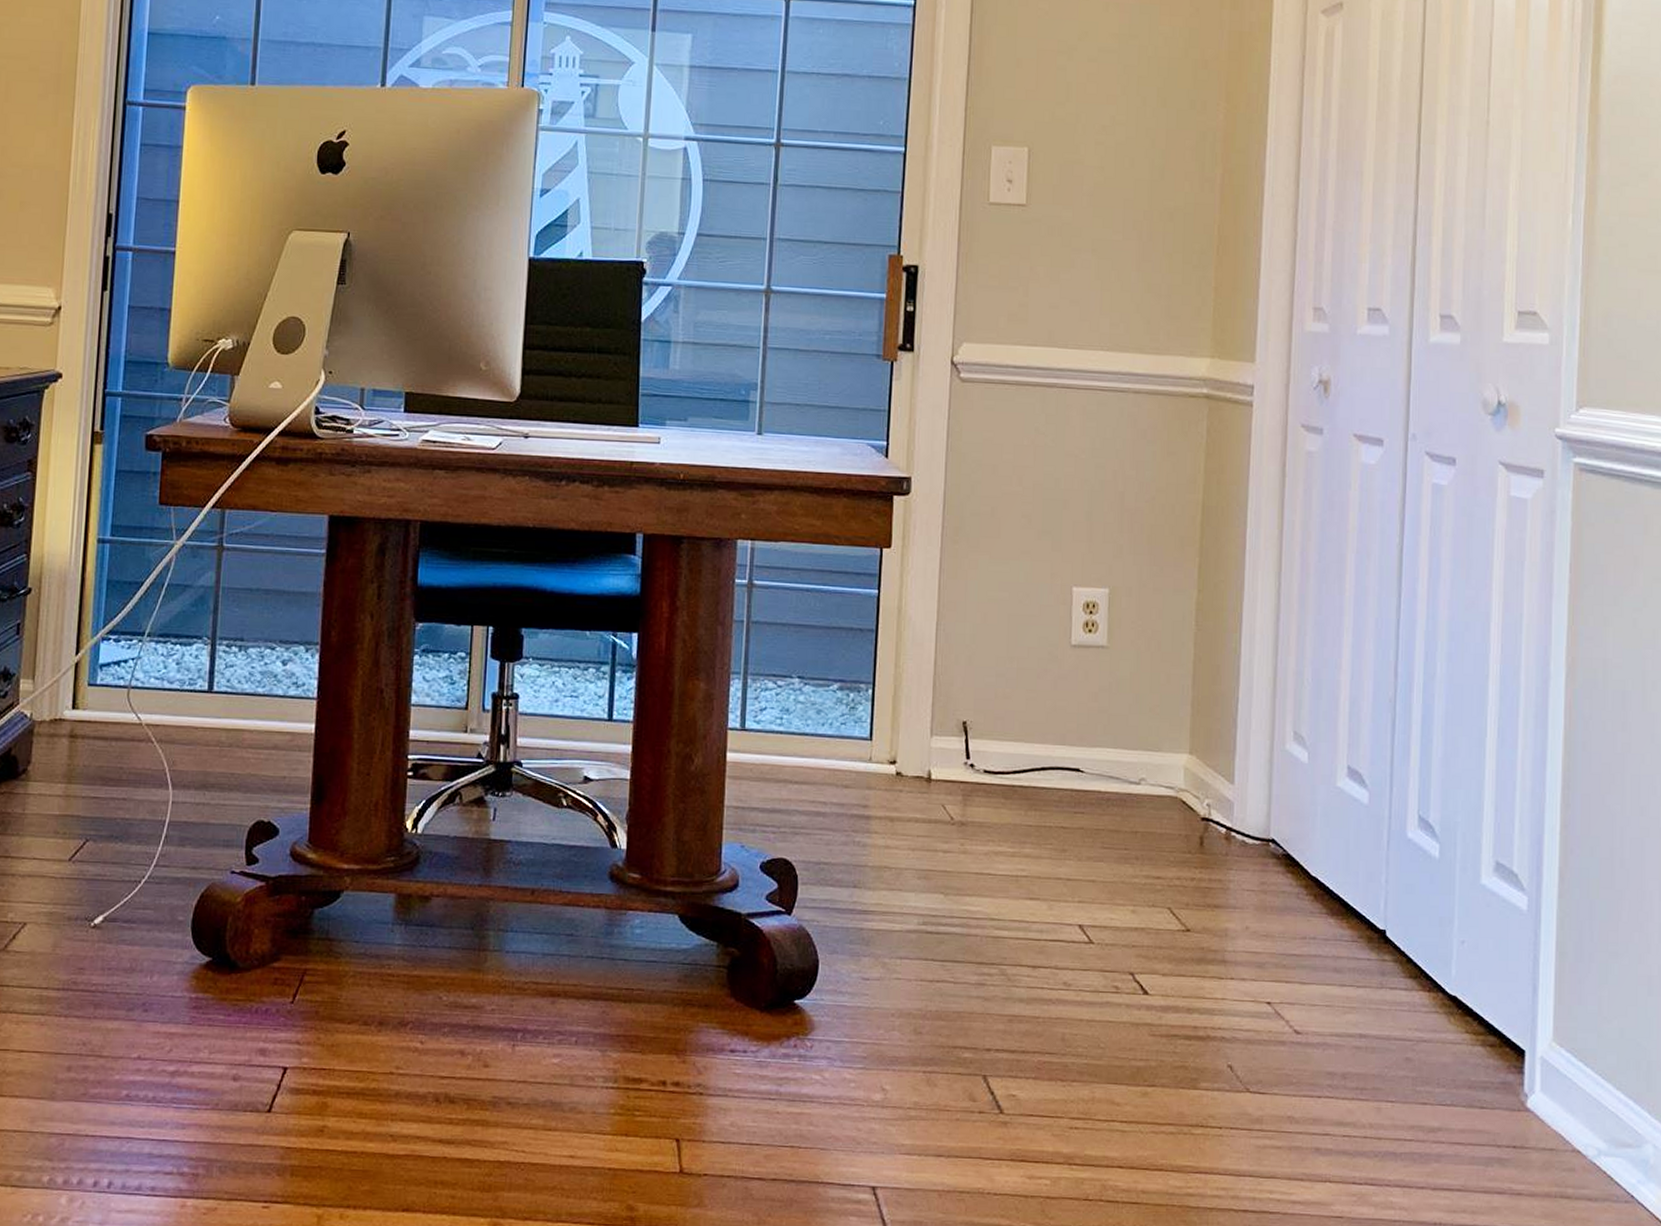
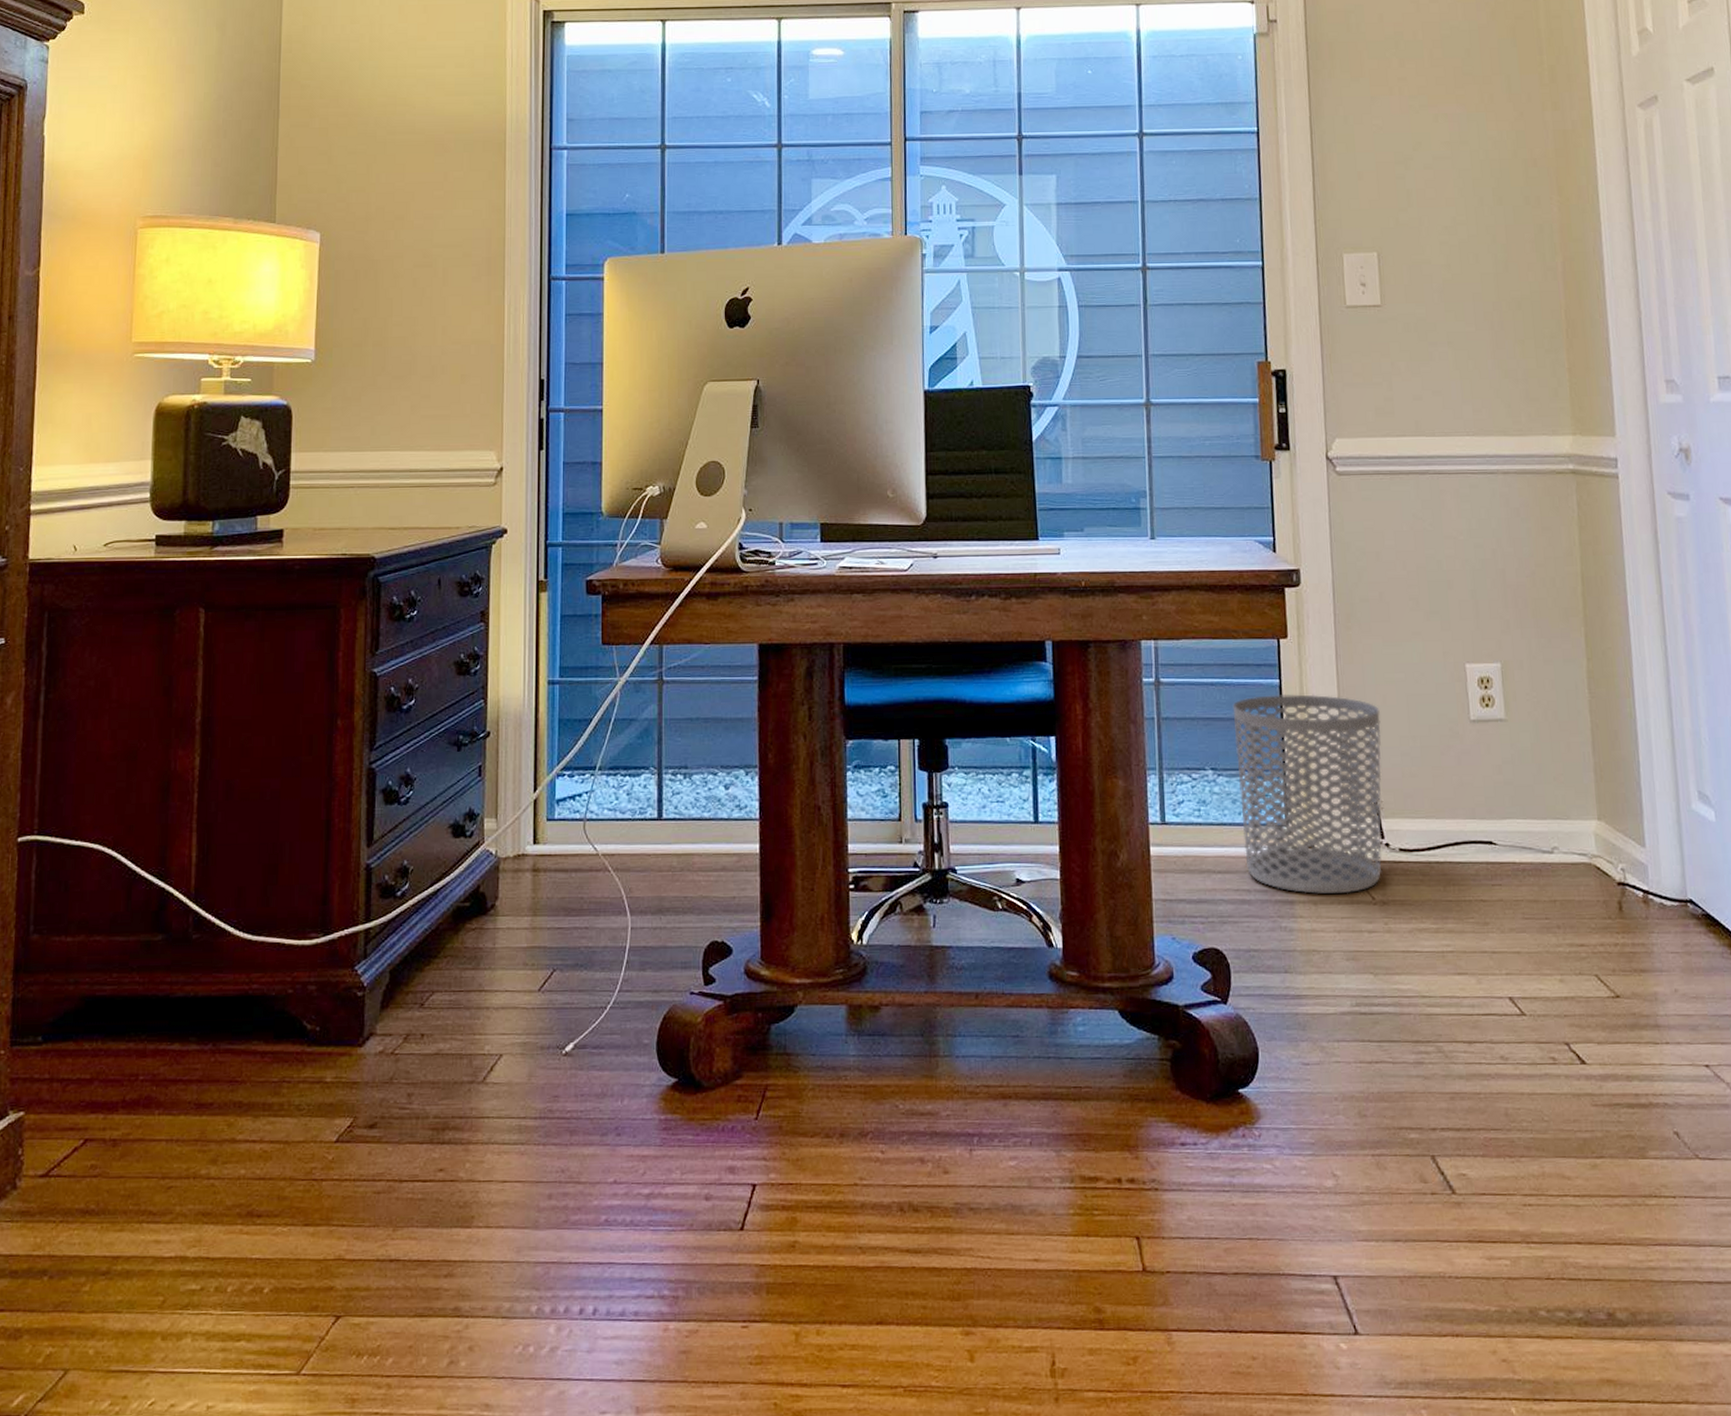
waste bin: none [824,605,979,813] -> present [1232,694,1382,895]

